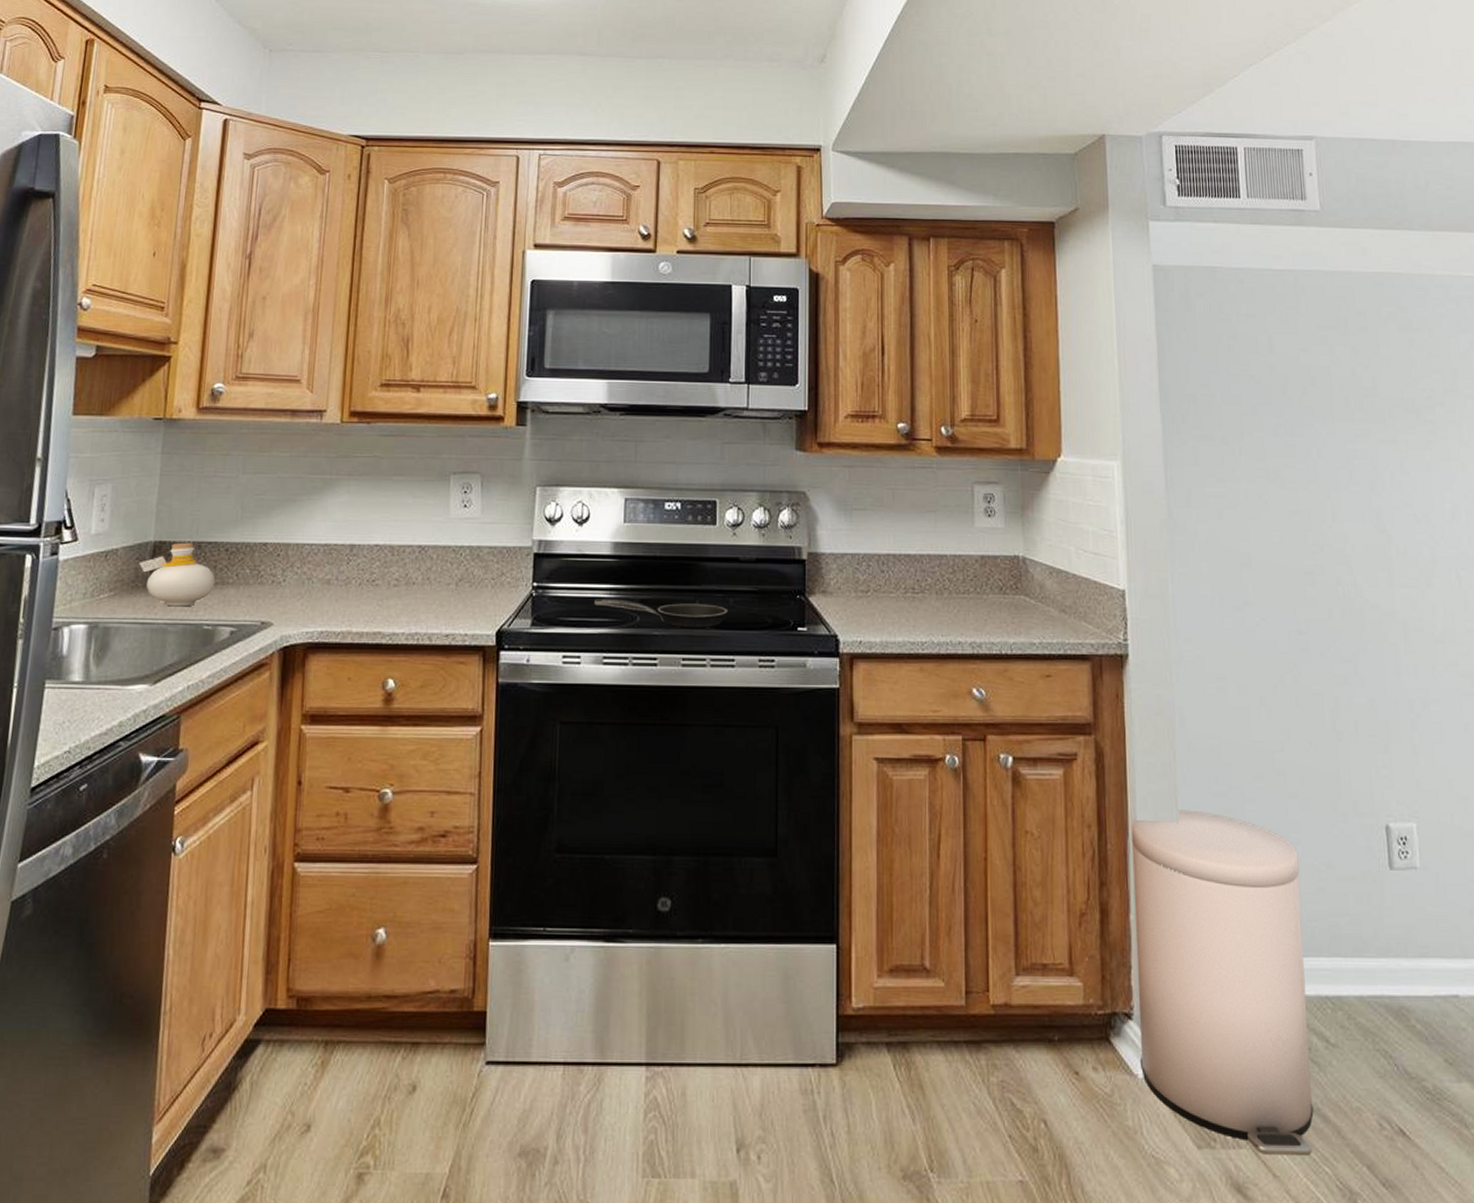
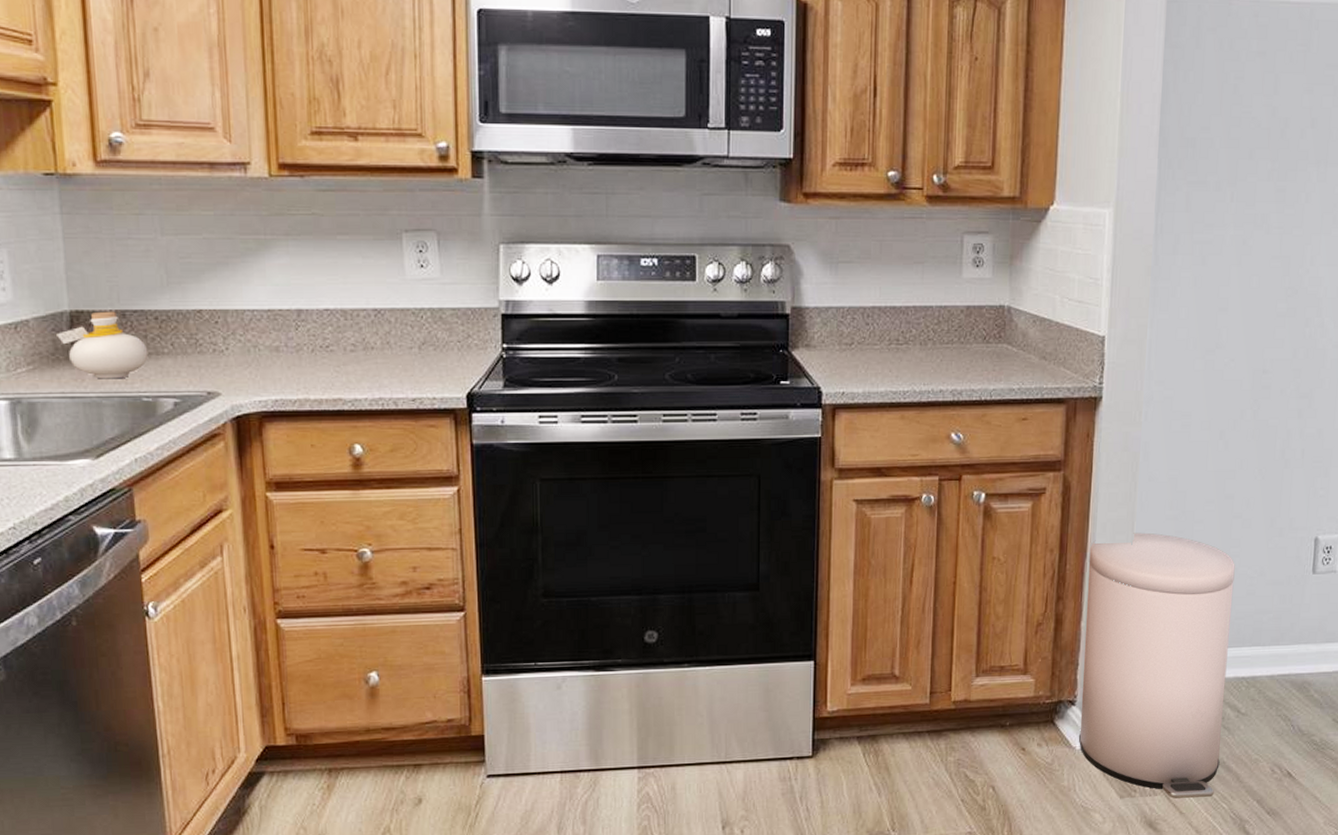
frying pan: present [594,599,729,629] -> none [569,358,710,385]

